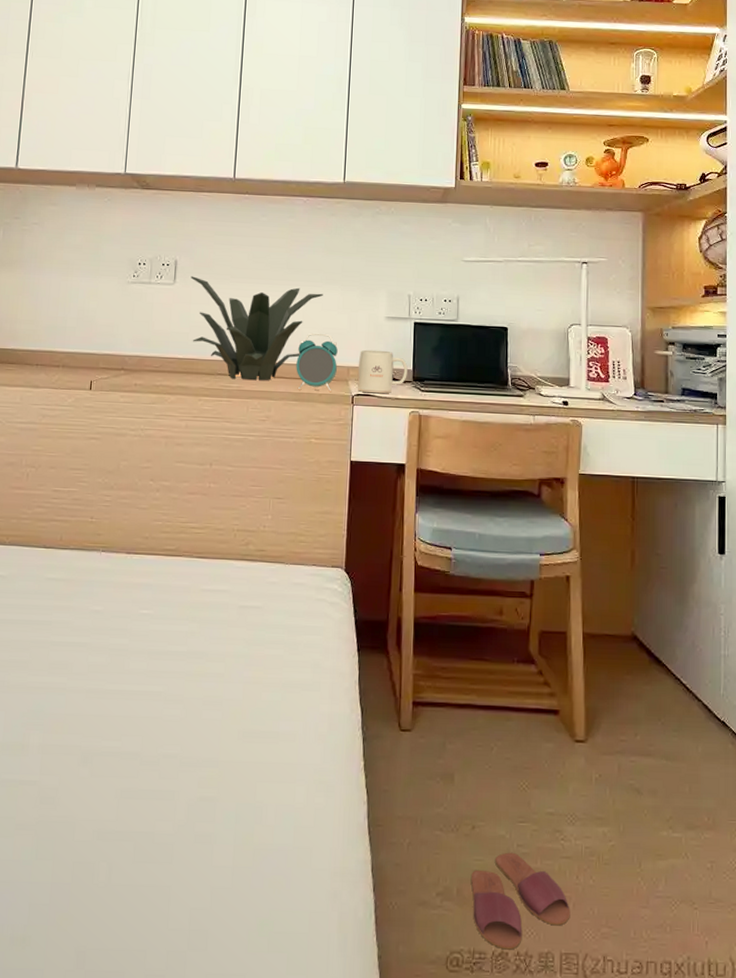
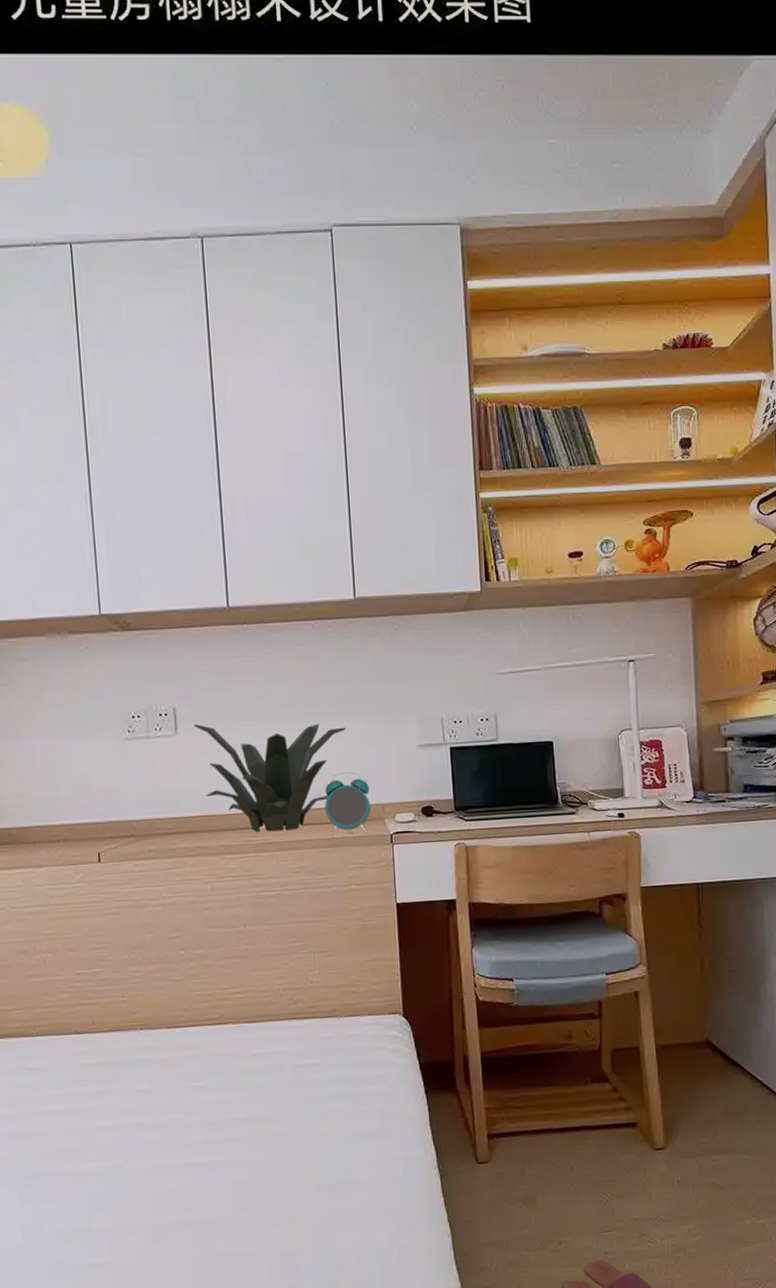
mug: present [357,349,408,394] -> none [393,781,448,830]

